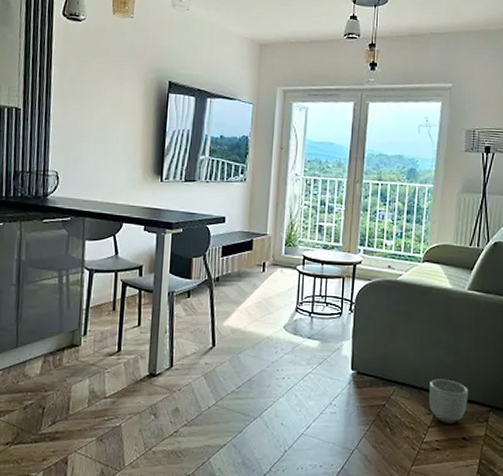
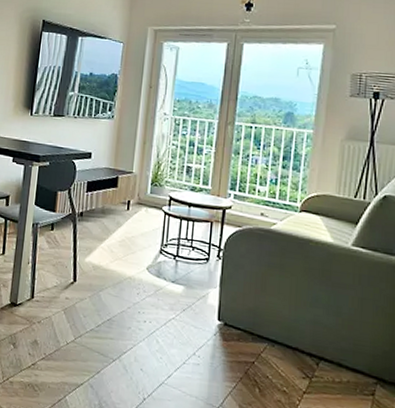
planter: present [429,379,469,423] -> none [305,340,352,392]

